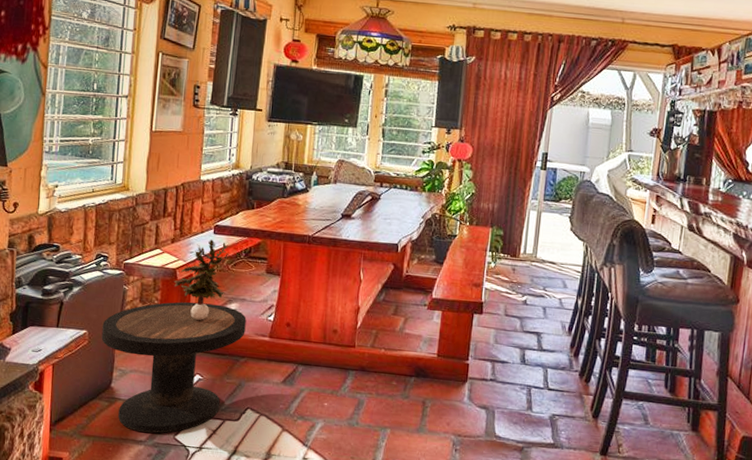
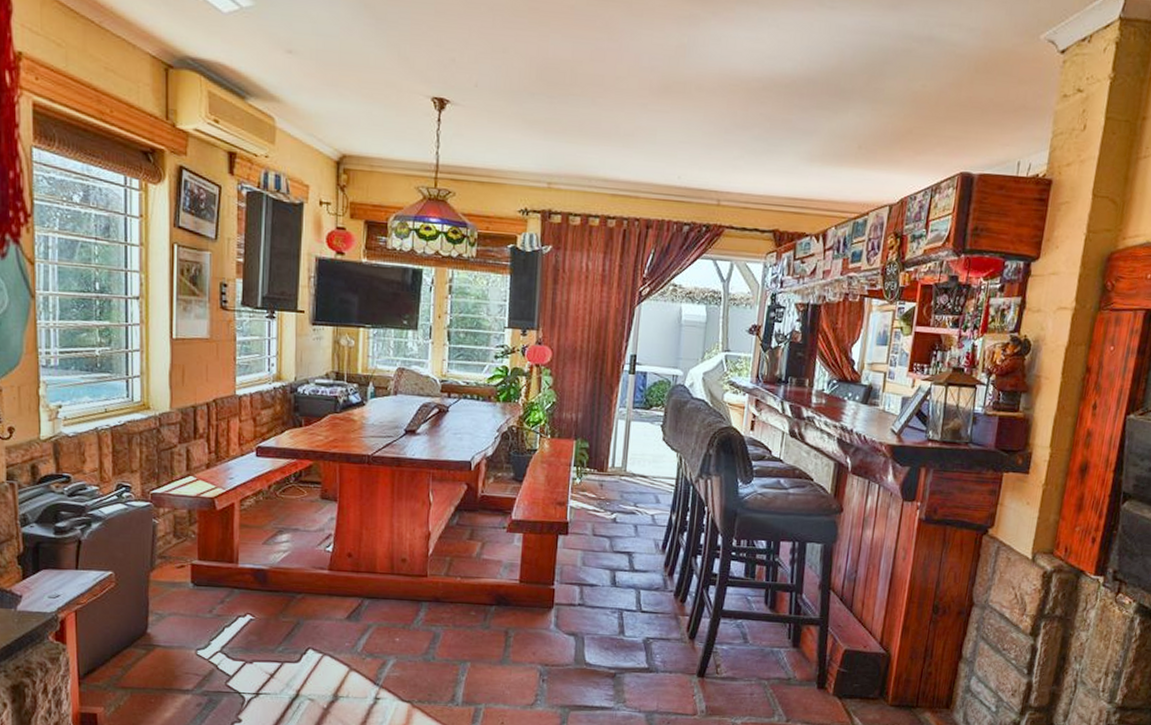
side table: present [101,301,247,433] -> none [131,534,301,681]
potted plant: present [173,239,231,320] -> none [212,463,278,554]

